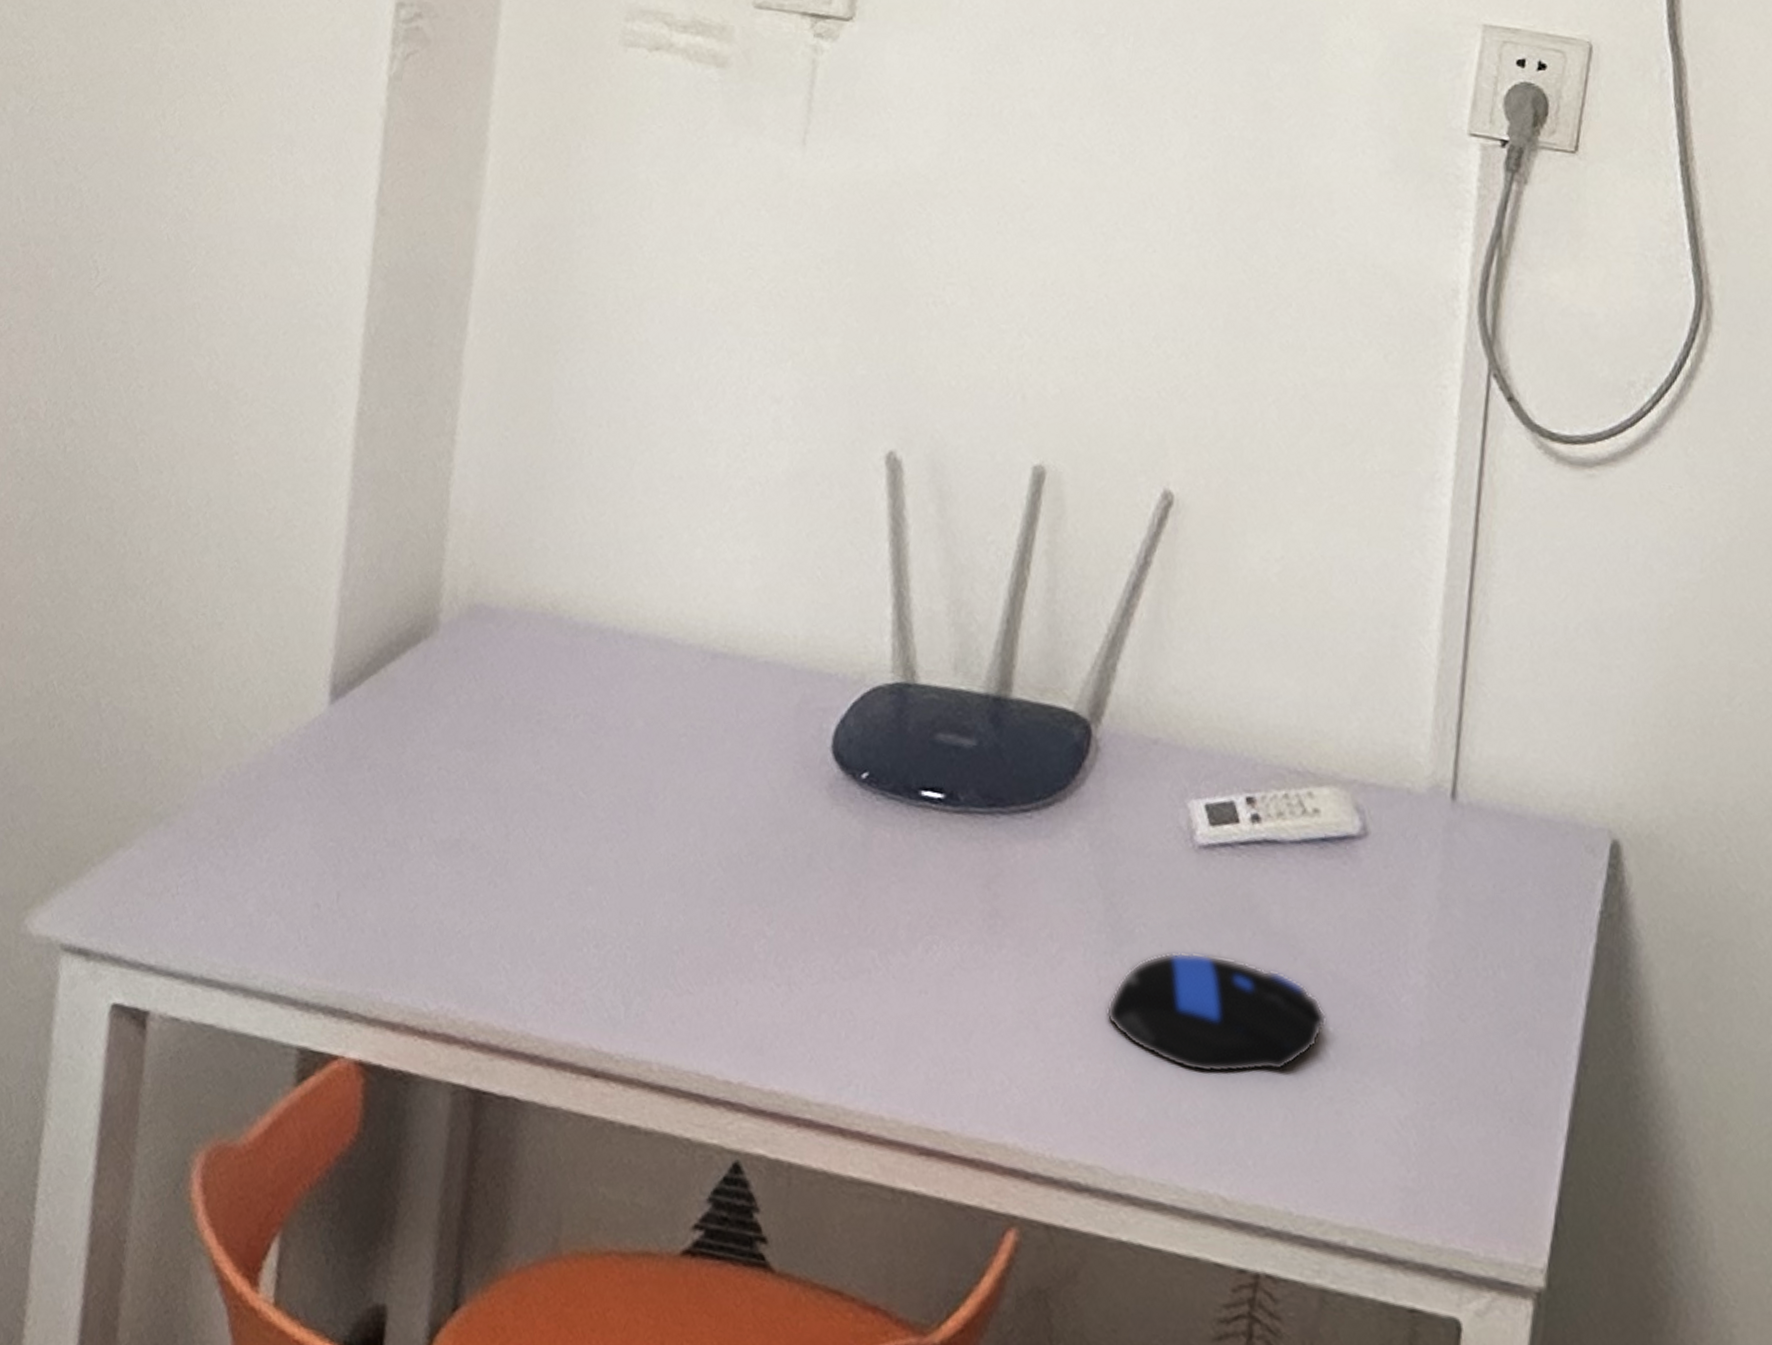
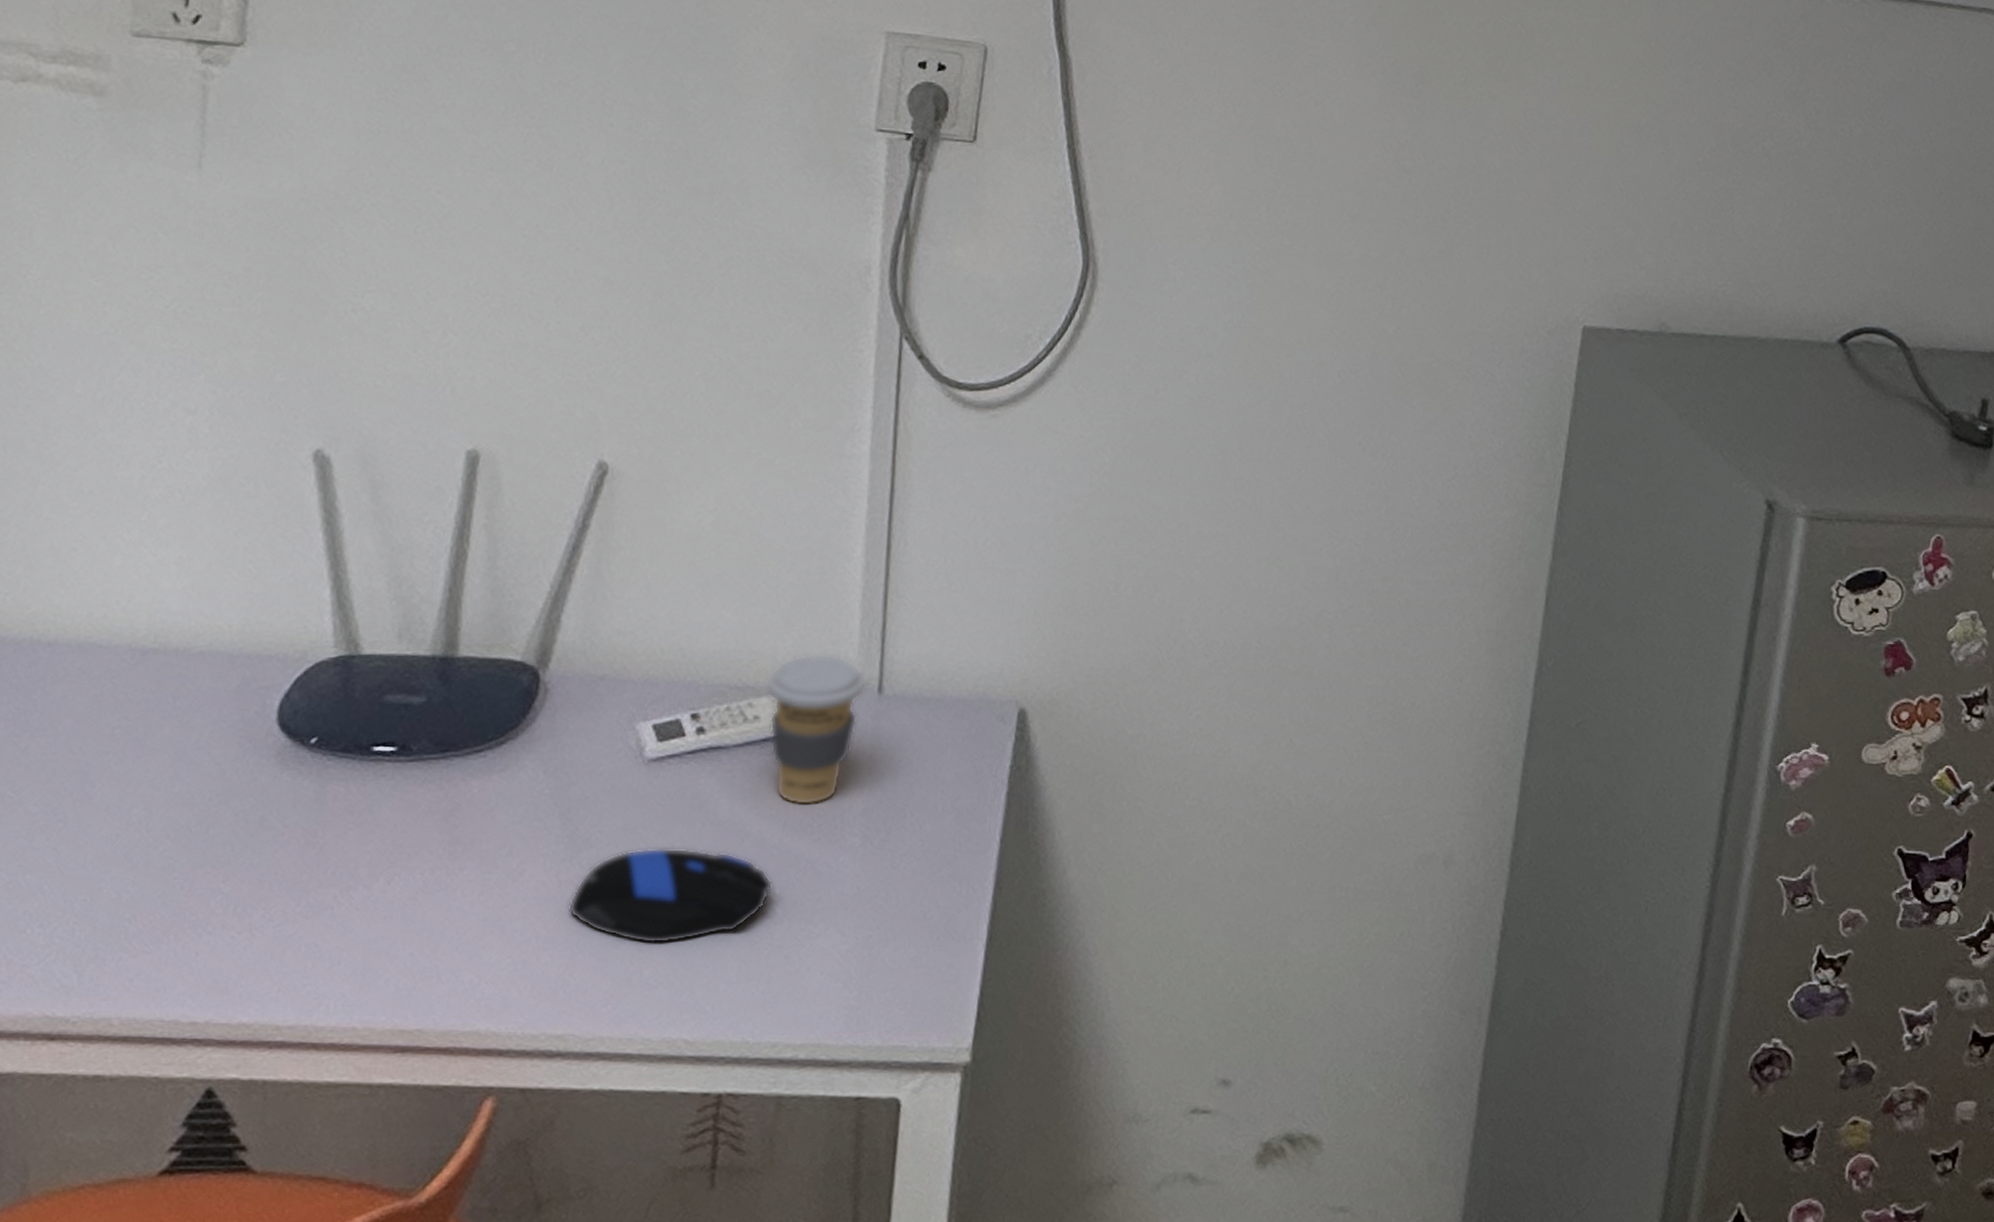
coffee cup: none [1327,741,1439,928] -> present [765,654,867,806]

